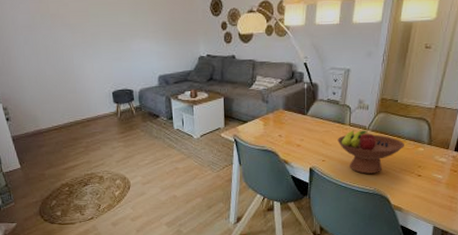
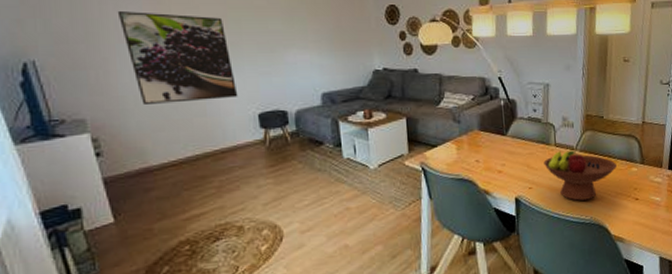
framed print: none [13,9,98,83] -> present [117,11,239,104]

